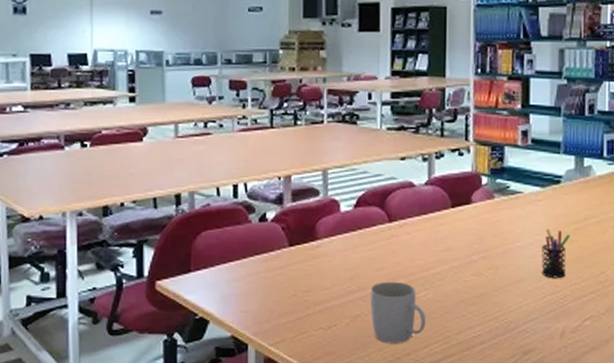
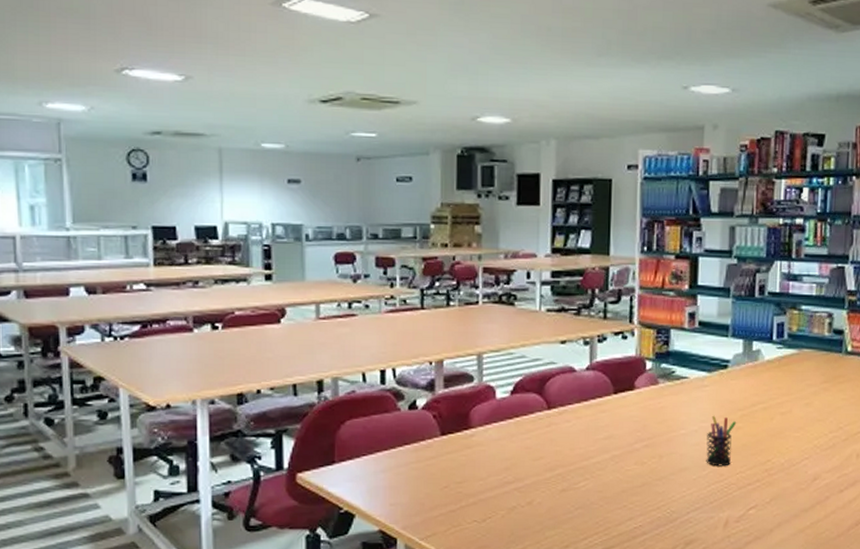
mug: present [370,281,426,343] -> none [526,471,586,535]

